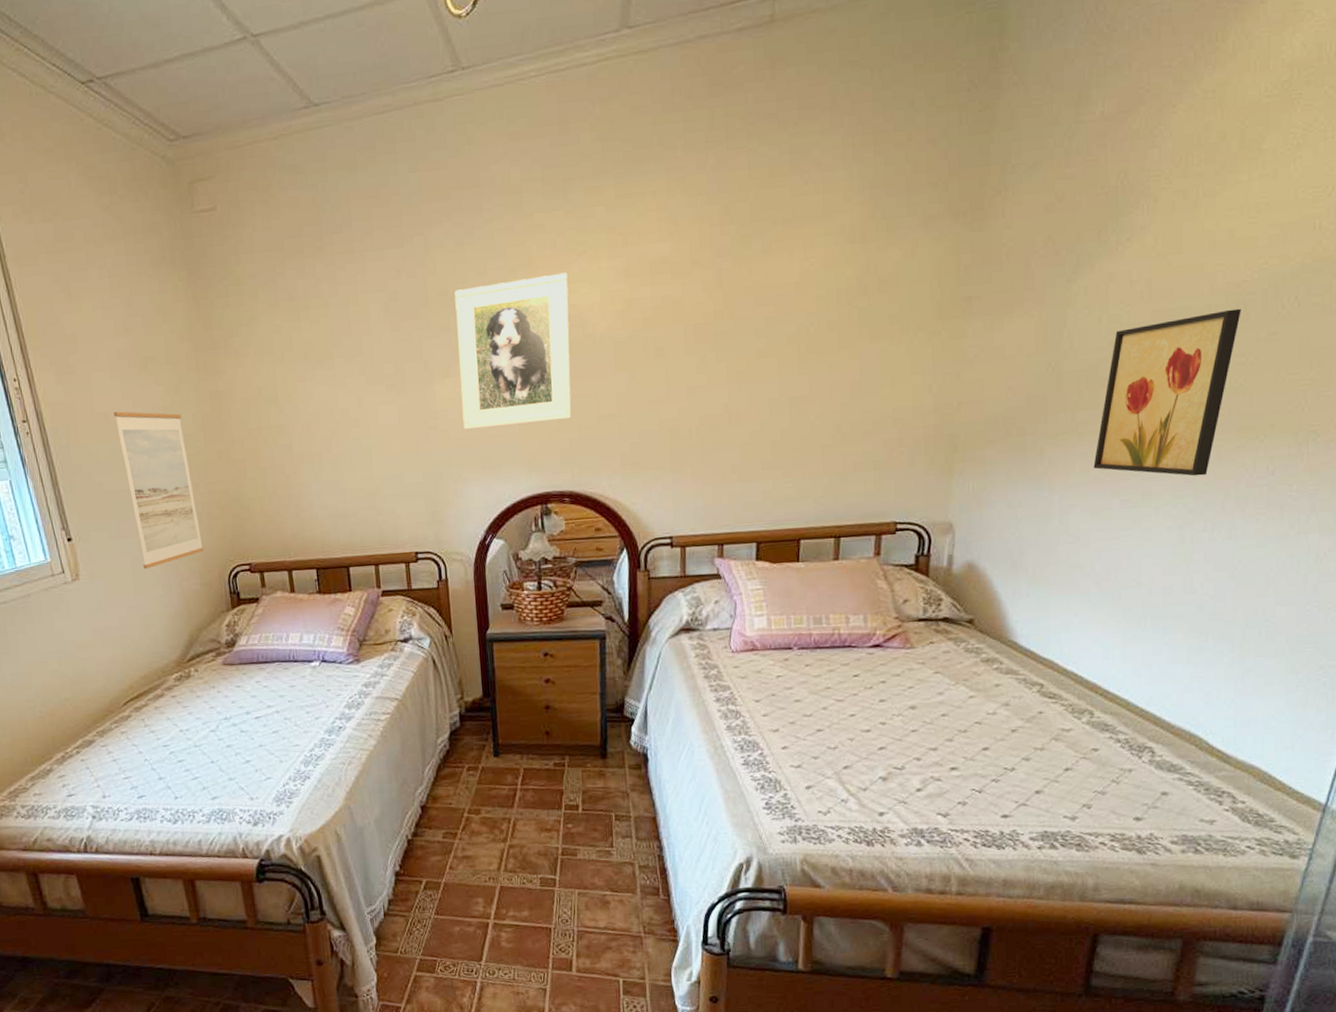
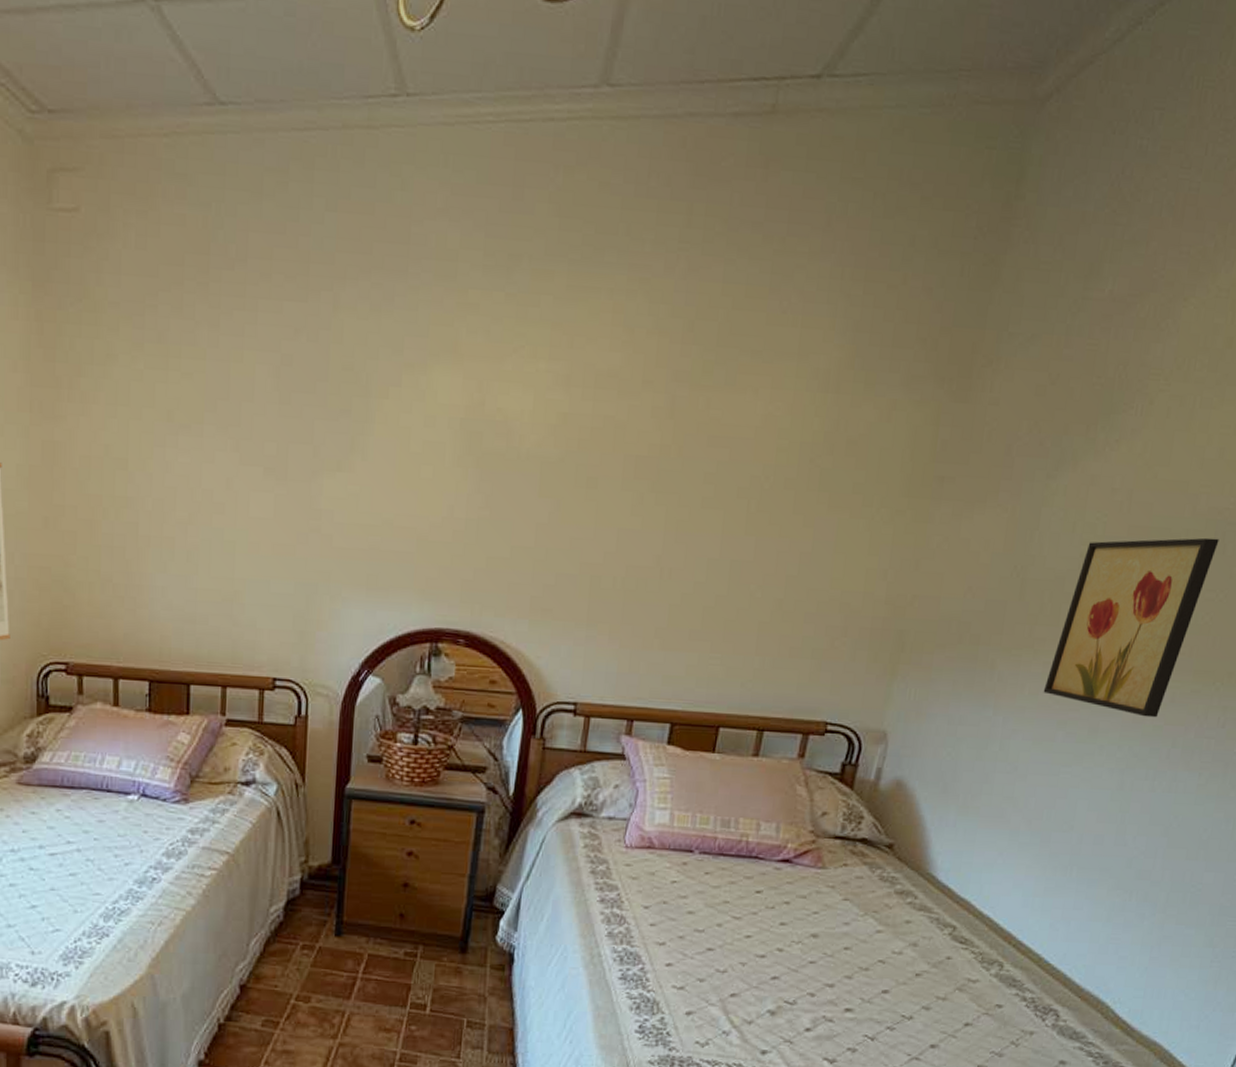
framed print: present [454,272,572,430] -> none [351,366,498,545]

